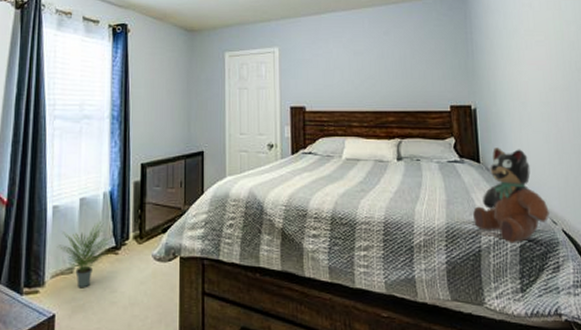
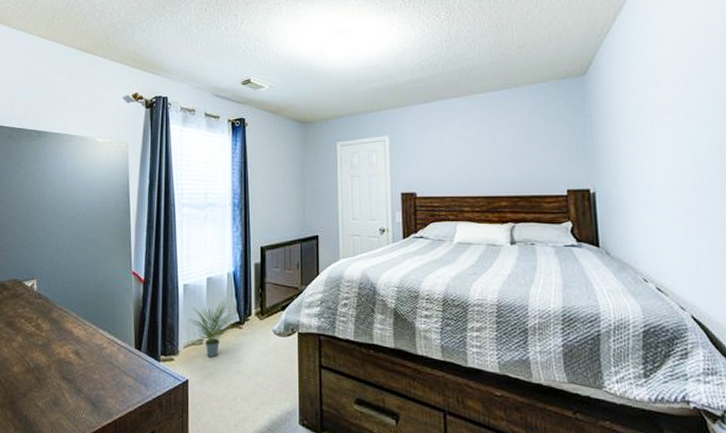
stuffed animal: present [472,148,549,244] -> none [590,232,677,329]

